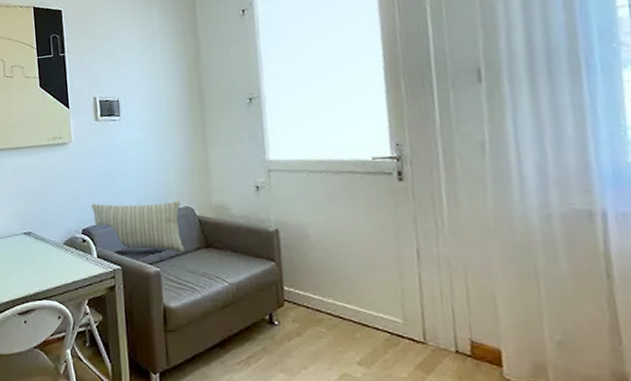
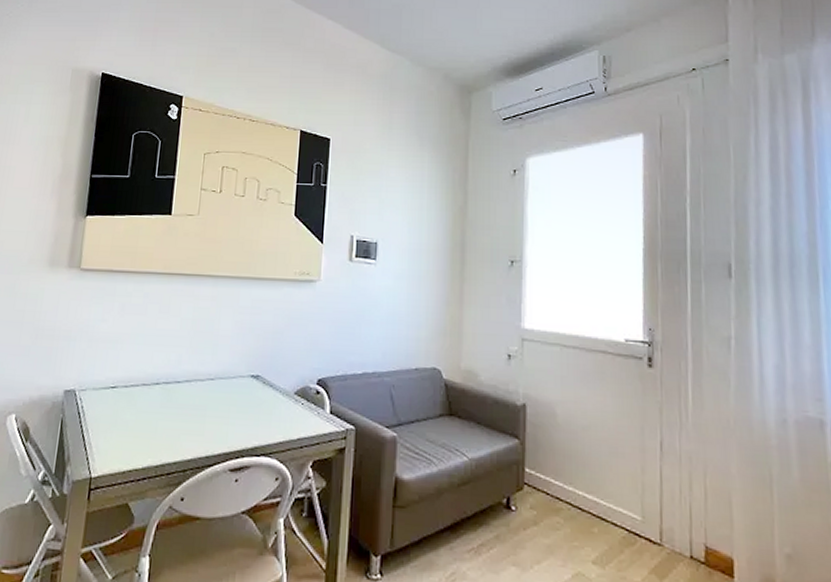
pillow: present [91,200,185,252] -> none [332,351,428,417]

